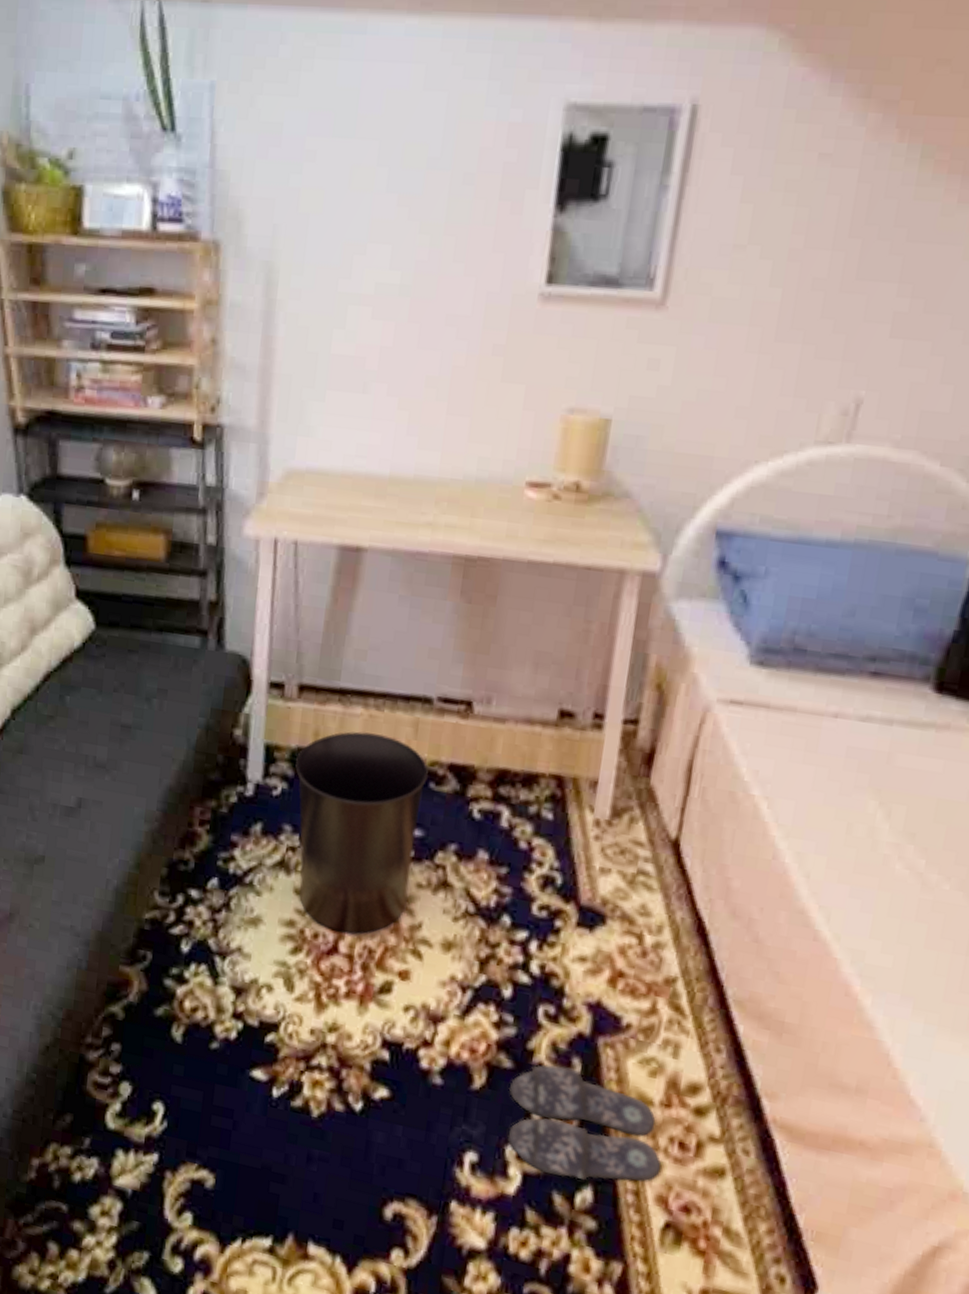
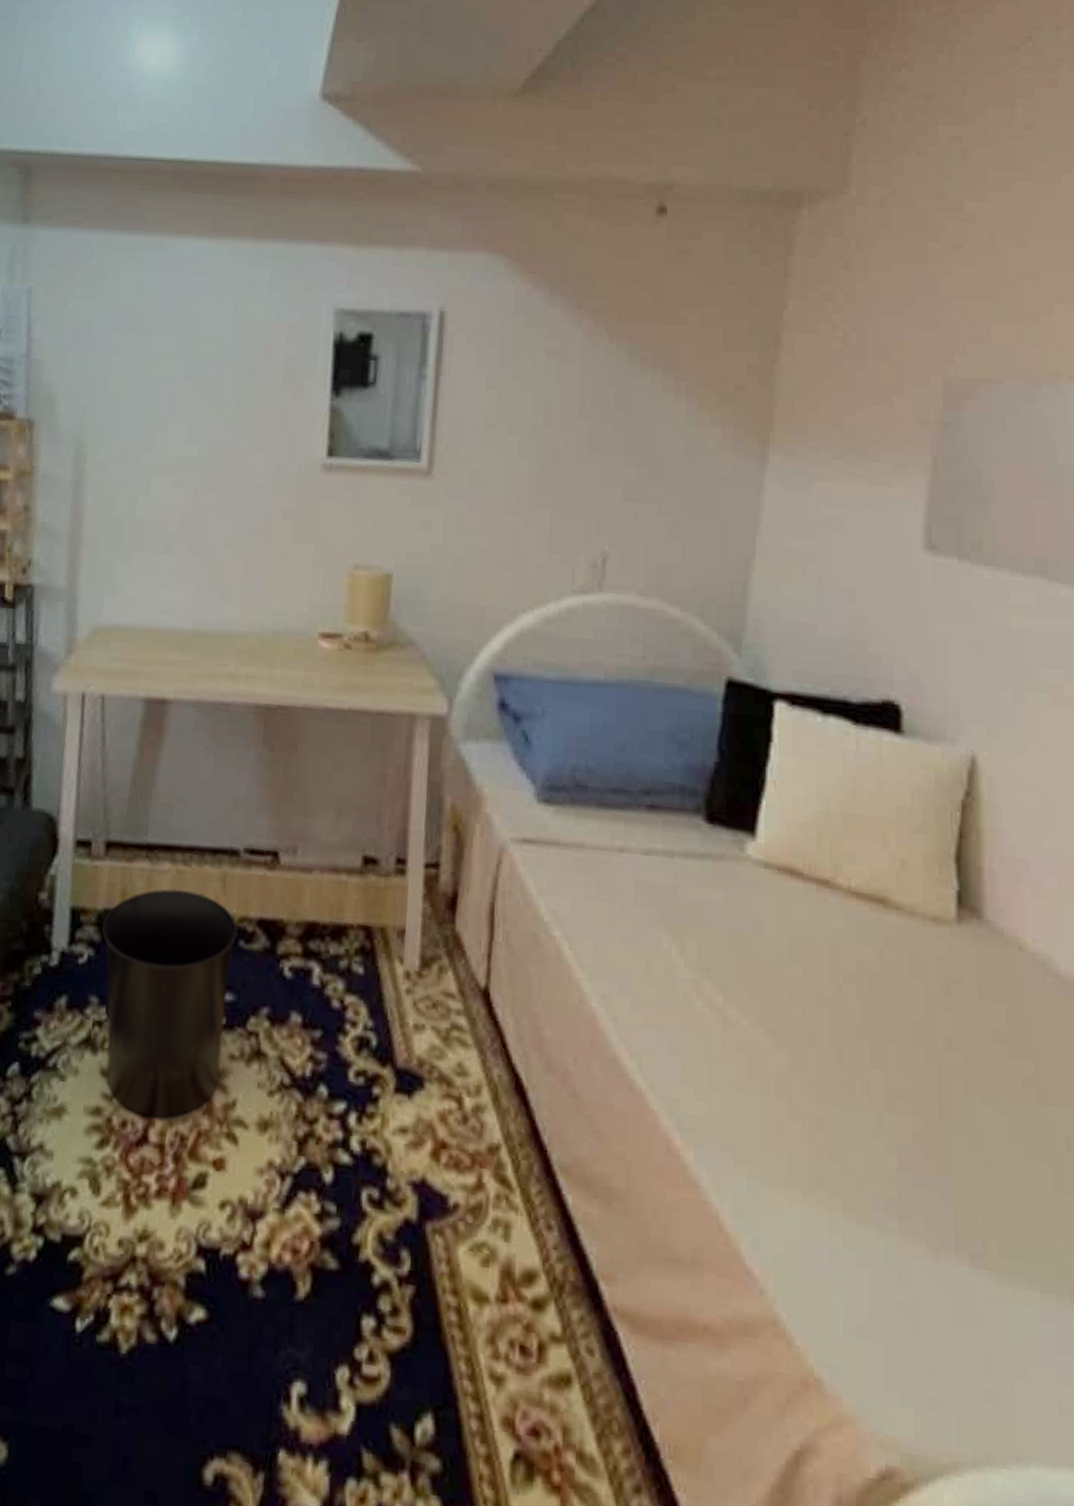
slippers: present [507,1064,661,1181] -> none [335,1260,504,1406]

